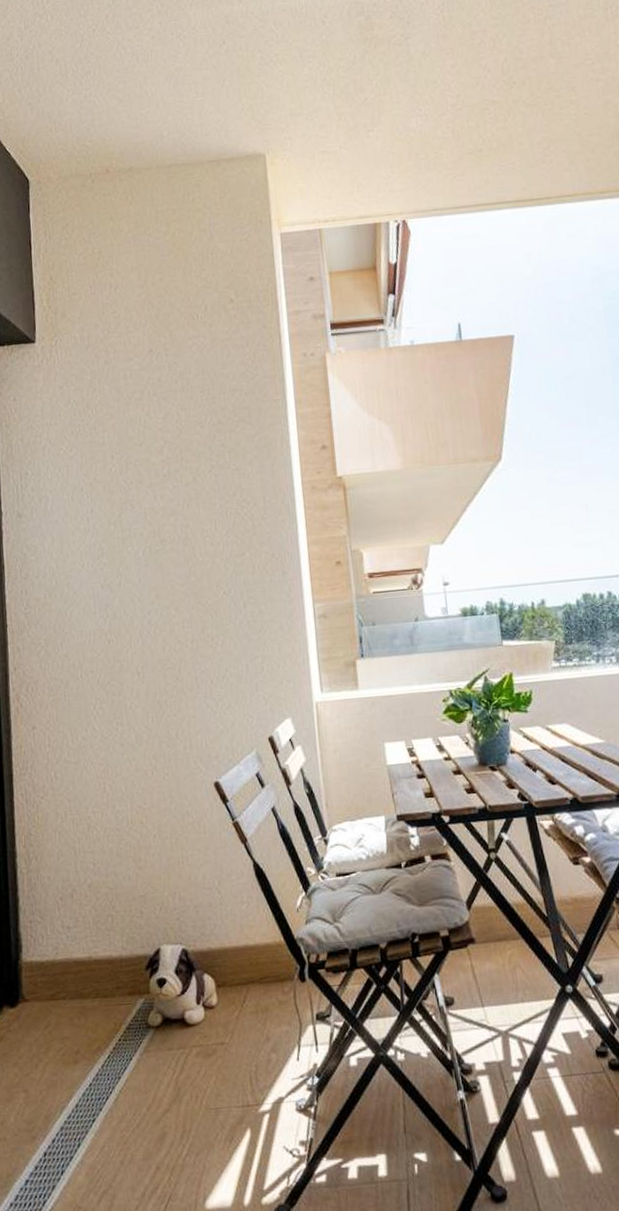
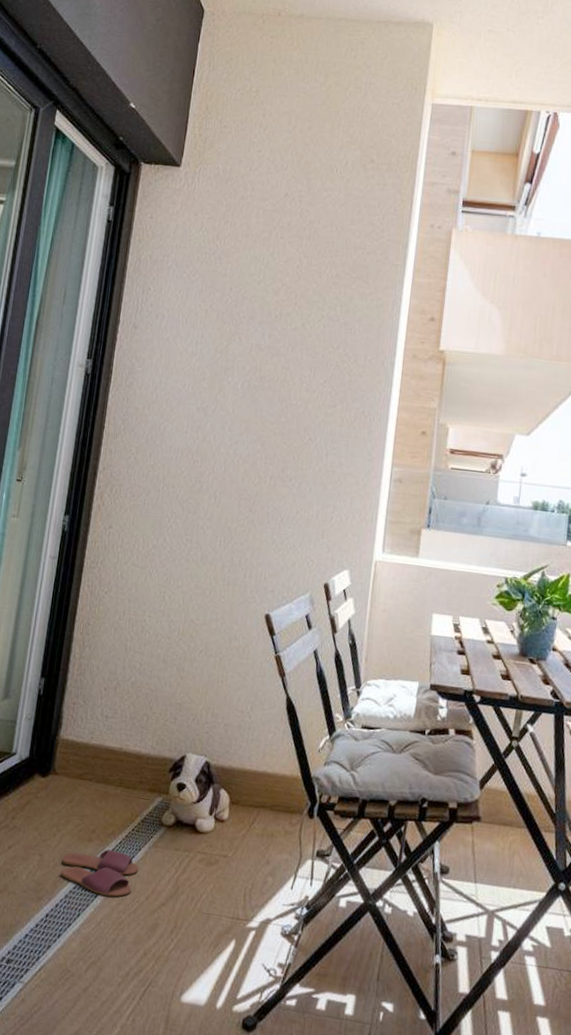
slippers: none [50,1066,133,1118] -> present [60,849,138,897]

